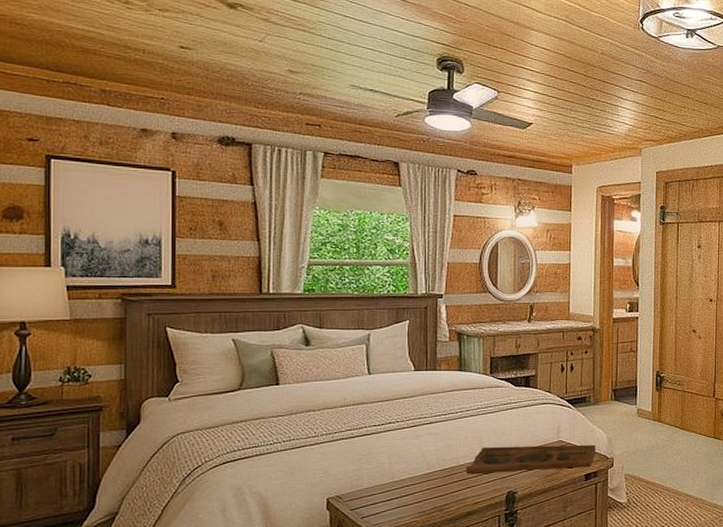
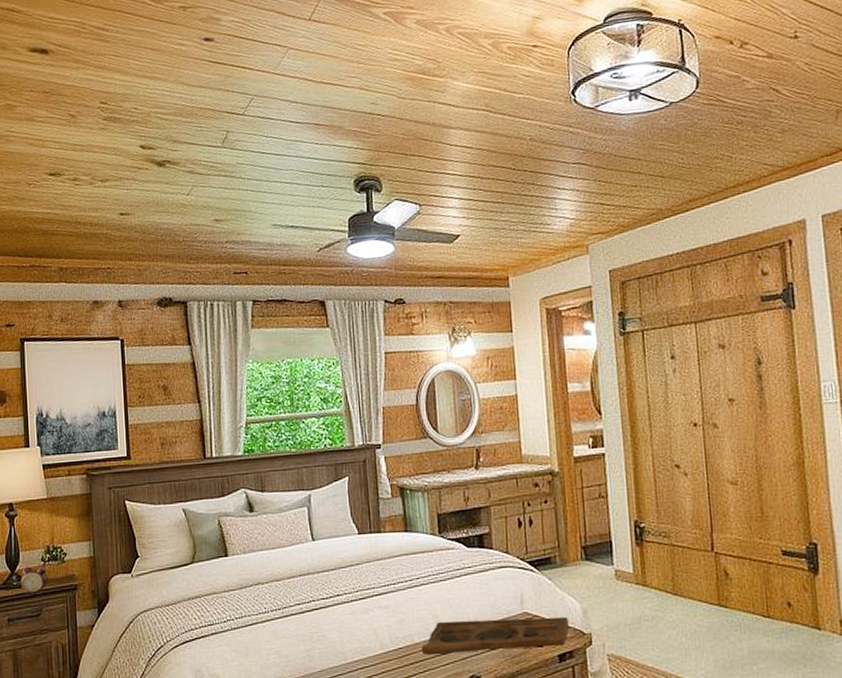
alarm clock: none [31,382,66,414] -> present [21,562,48,595]

